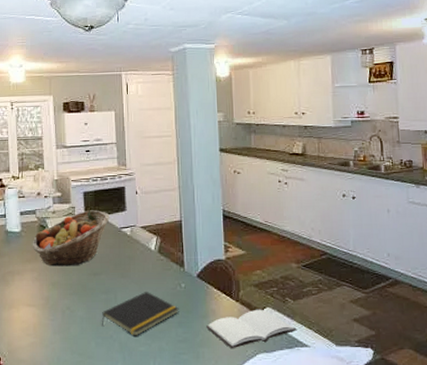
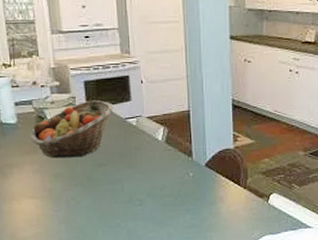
notepad: present [101,292,179,336] -> none [108,181,187,224]
book: present [206,309,297,348] -> none [214,195,302,232]

